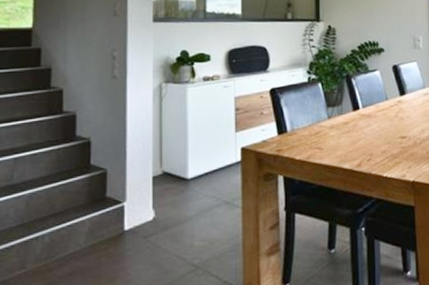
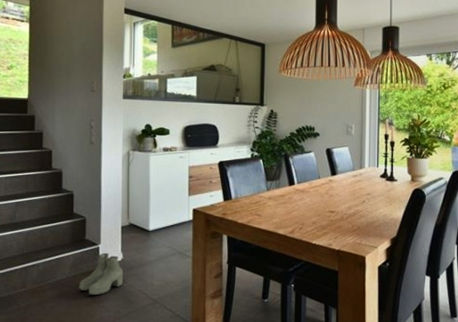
boots: none [98,212,155,269] -> present [79,253,123,296]

